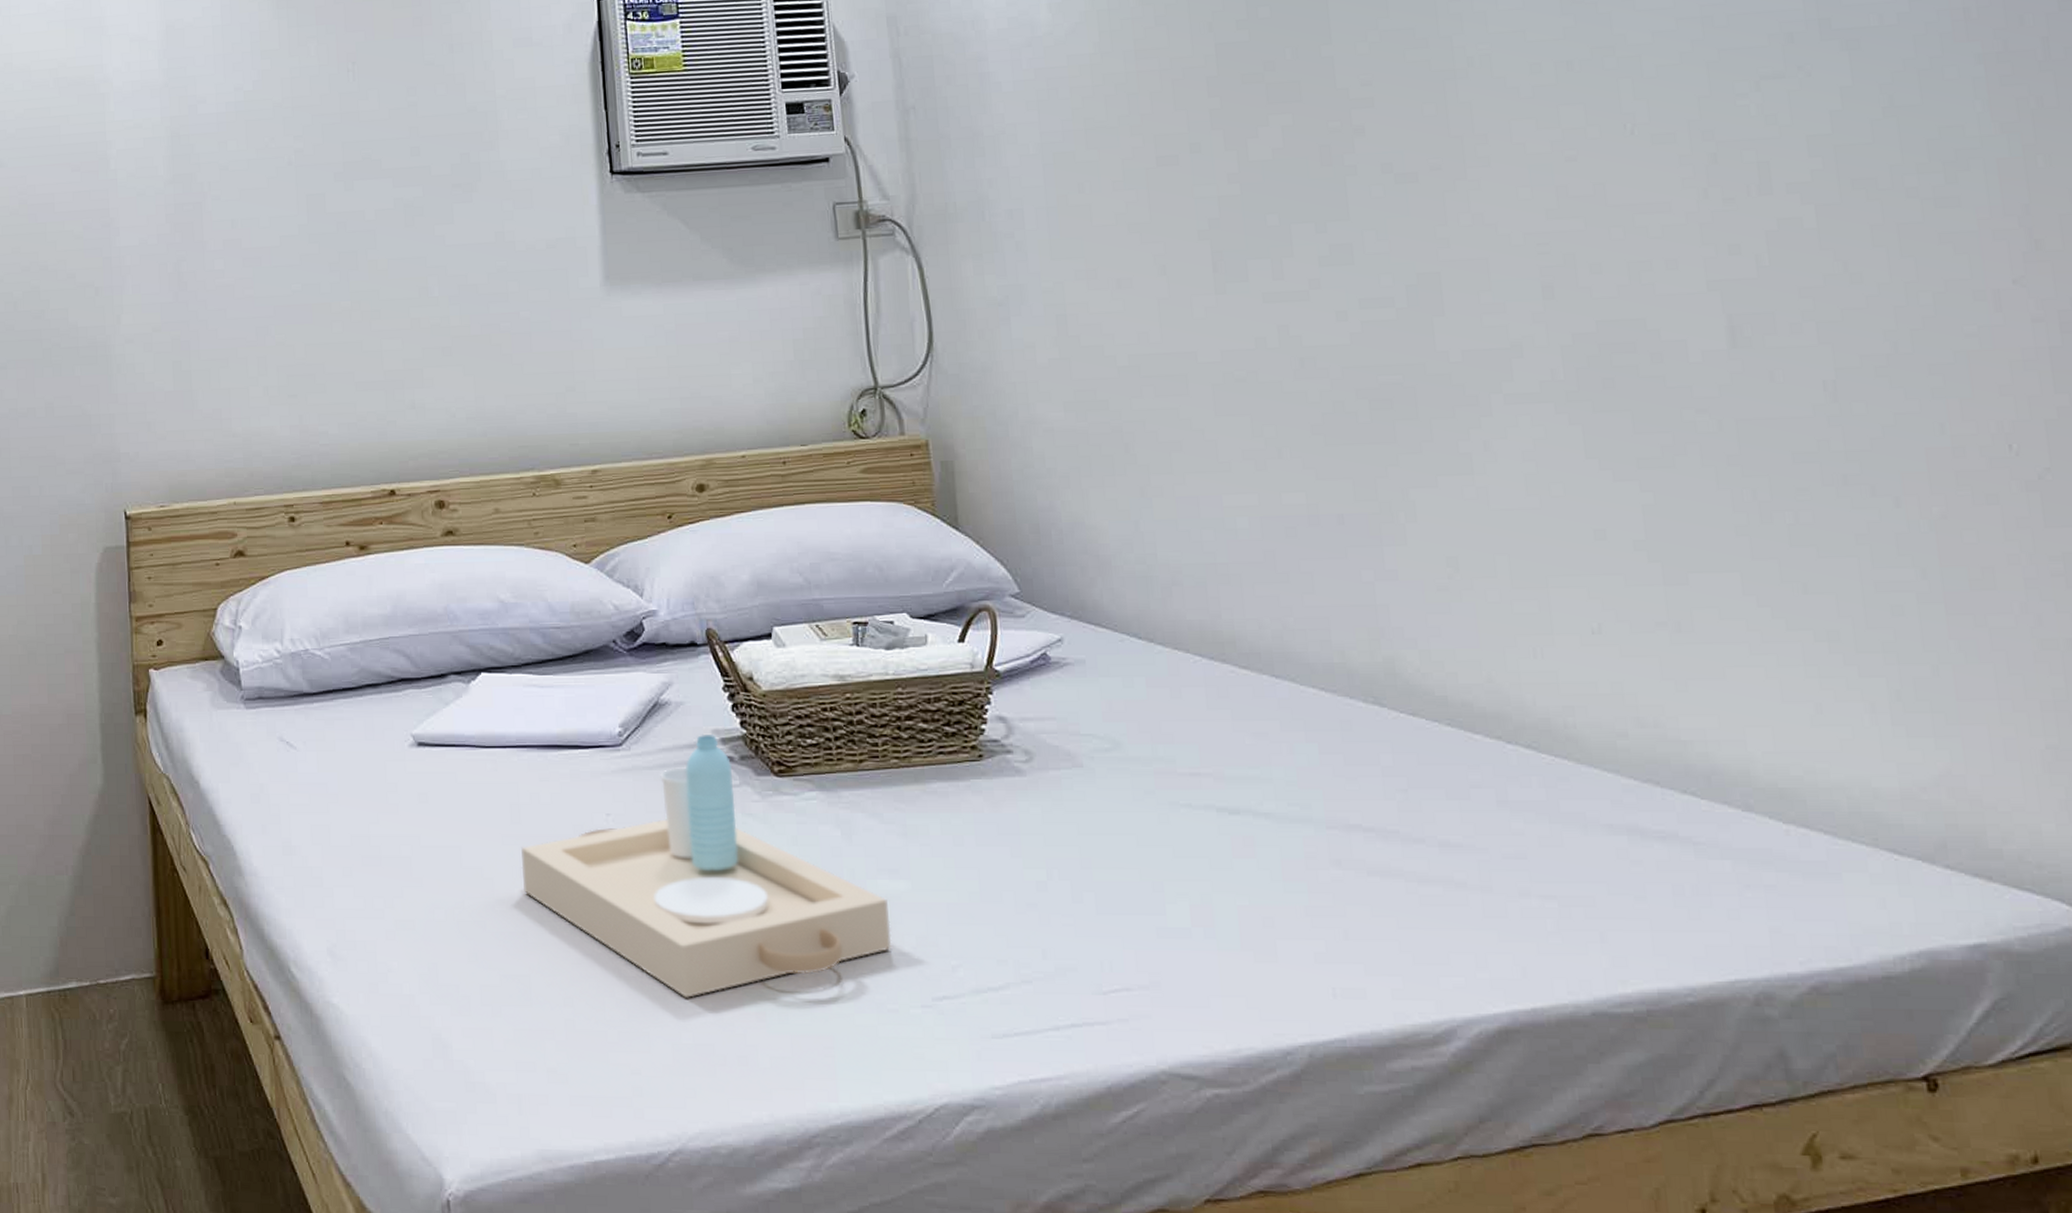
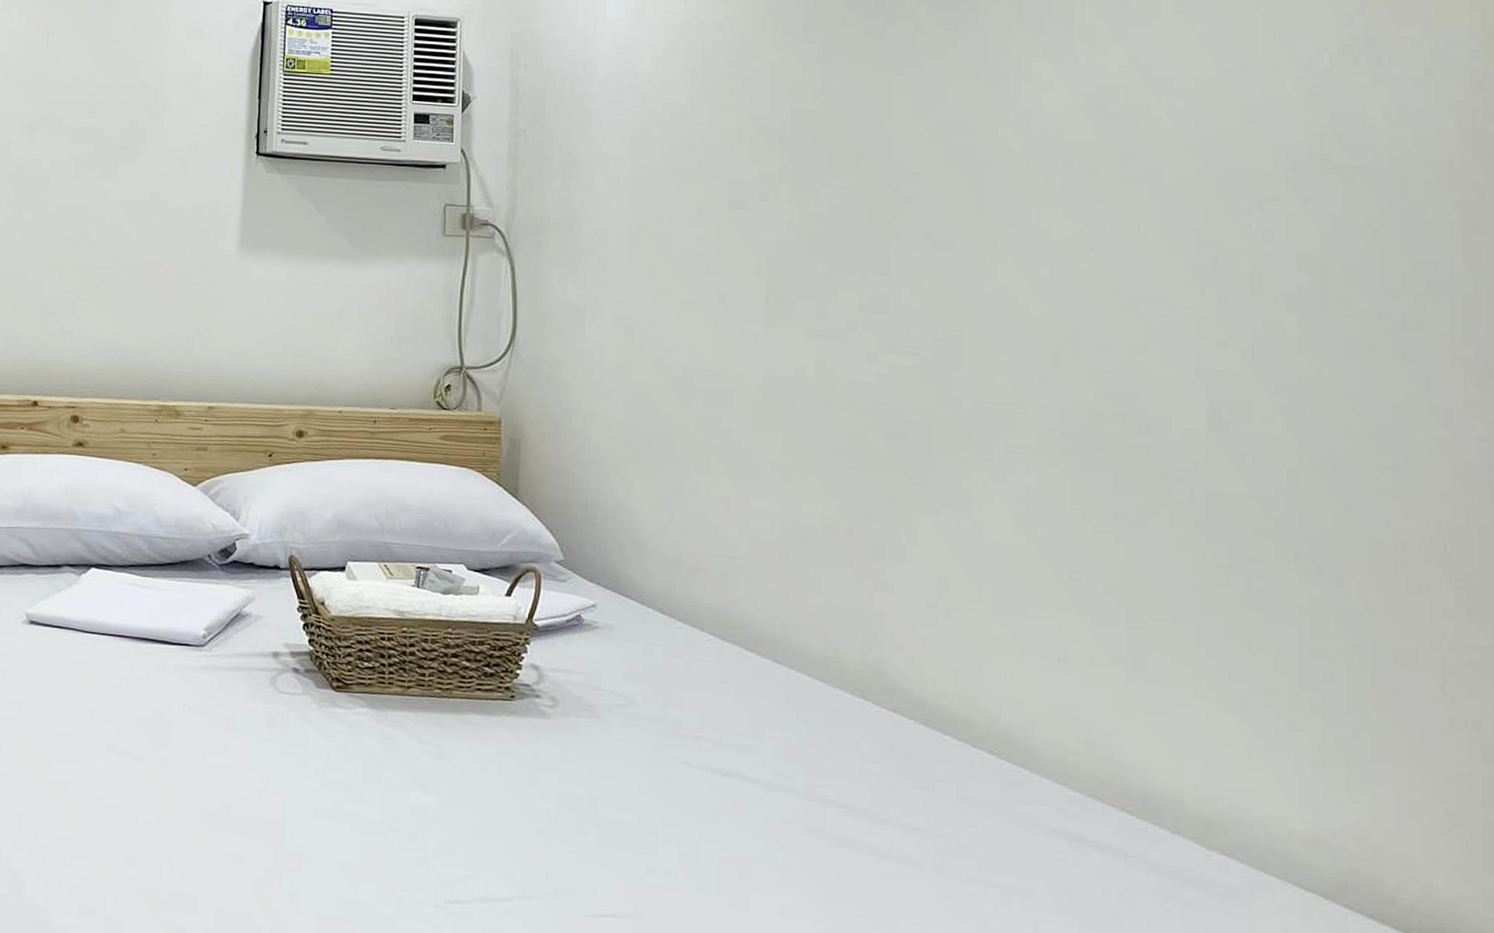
serving tray: present [521,735,892,998] -> none [105,646,417,872]

